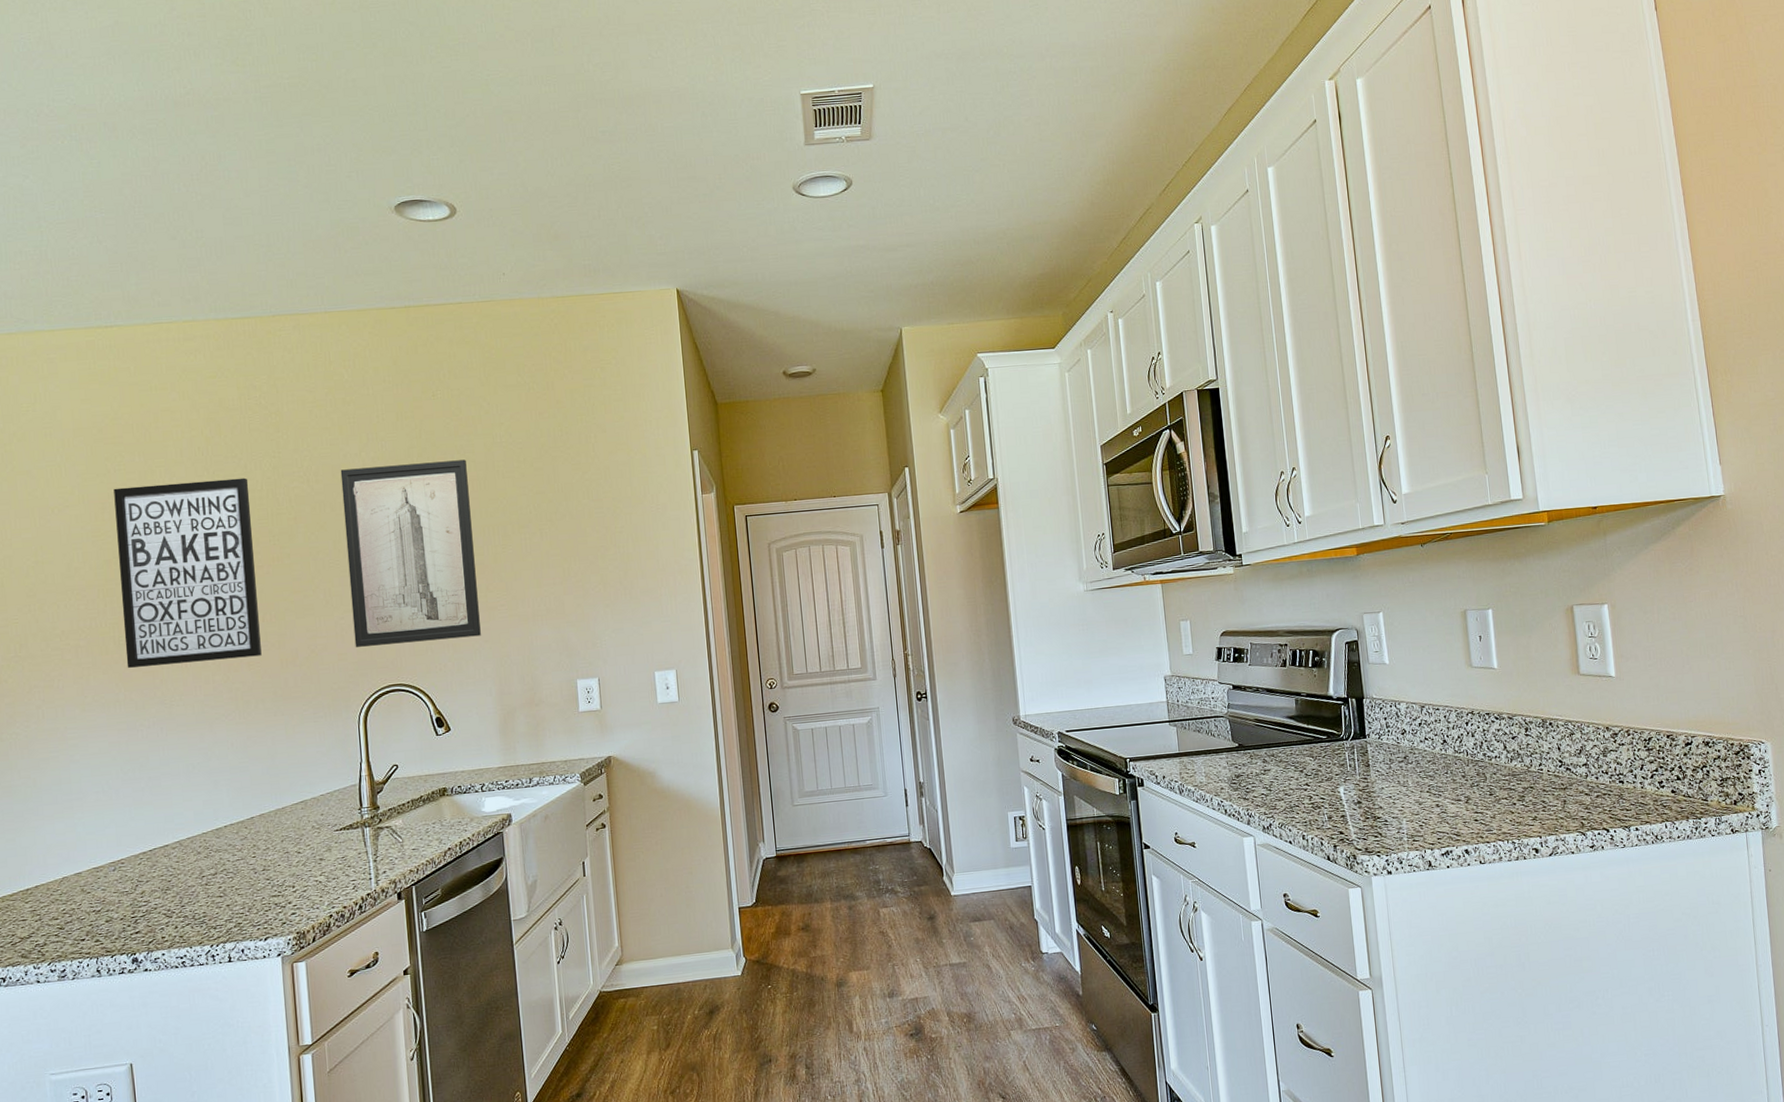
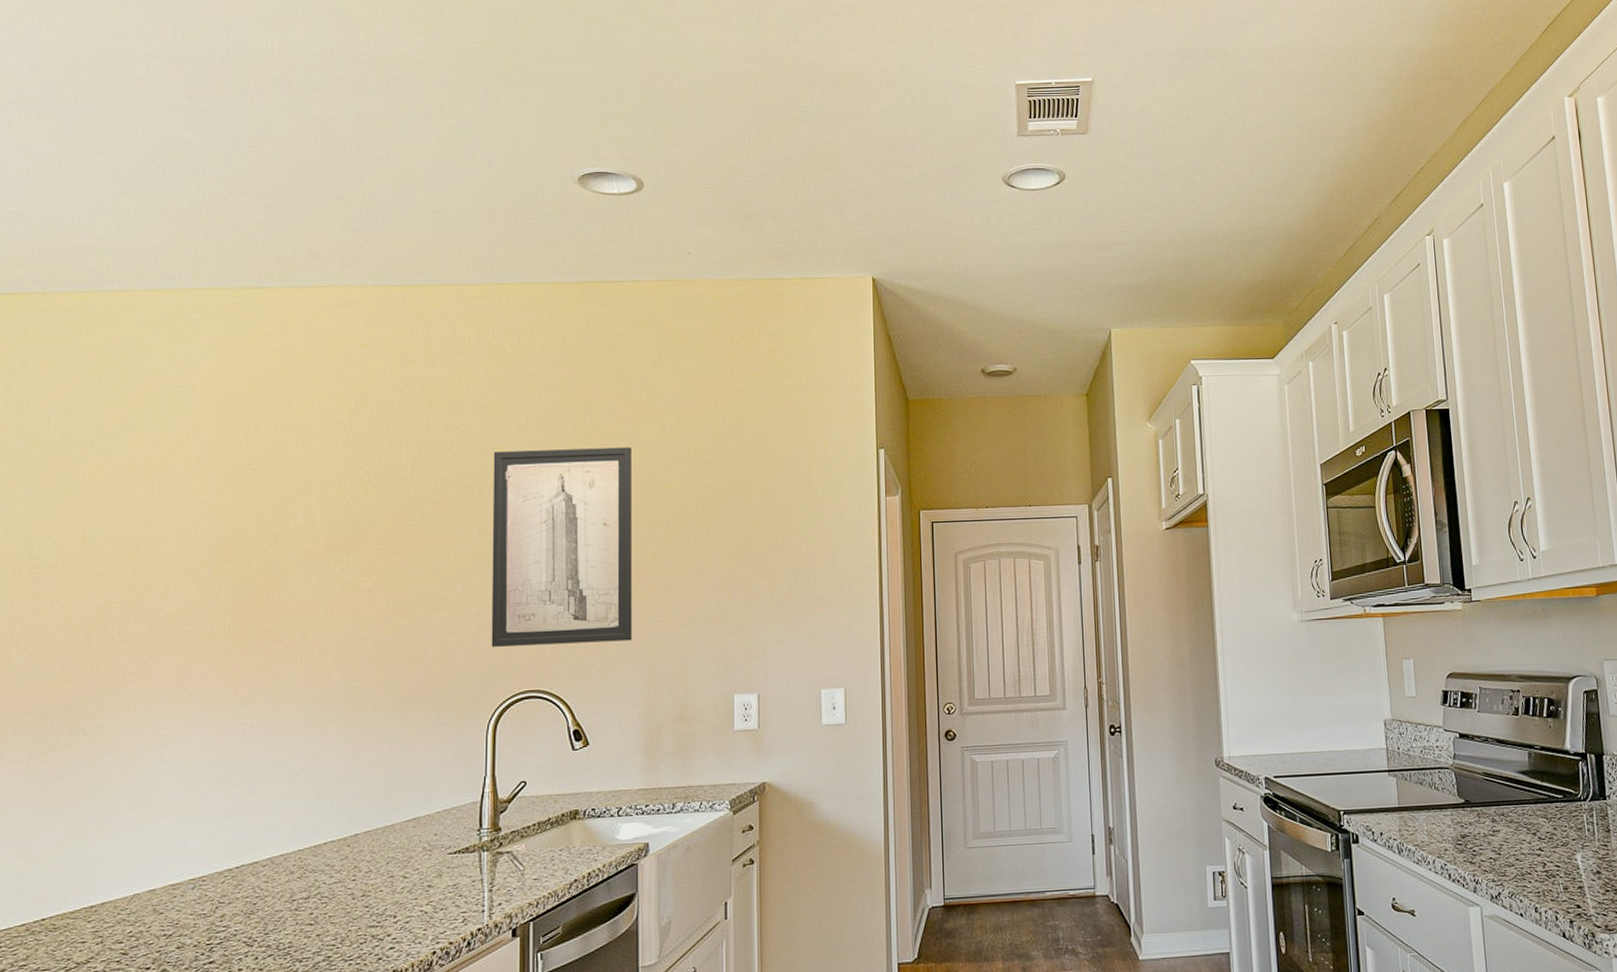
wall art: present [113,477,262,669] -> none [235,455,392,660]

